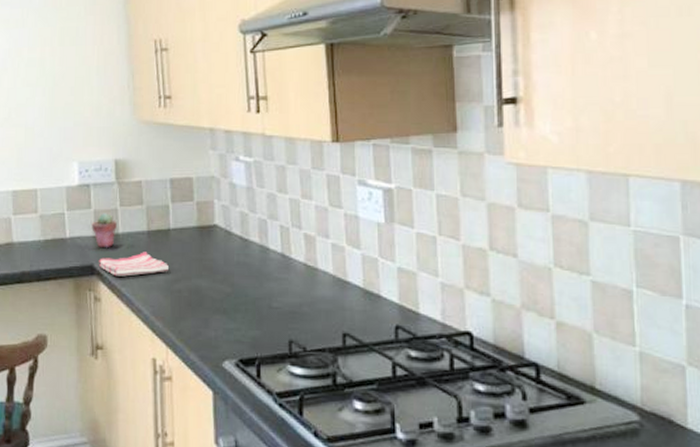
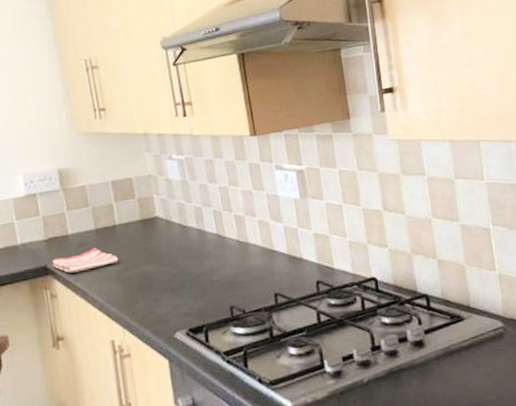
potted succulent: present [91,213,117,248] -> none [41,218,66,250]

